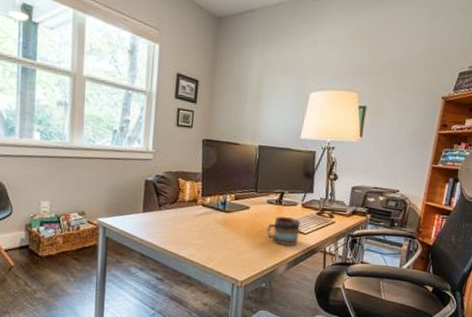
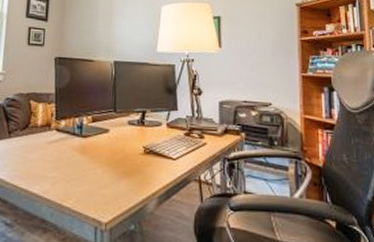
mug: present [266,216,301,246] -> none [130,139,169,175]

